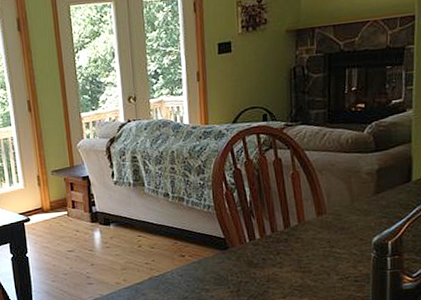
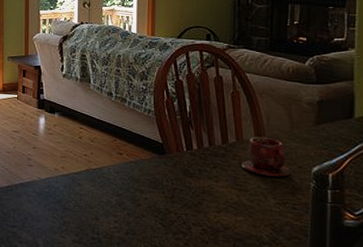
teacup: none [304,215,352,255] -> present [241,136,291,178]

